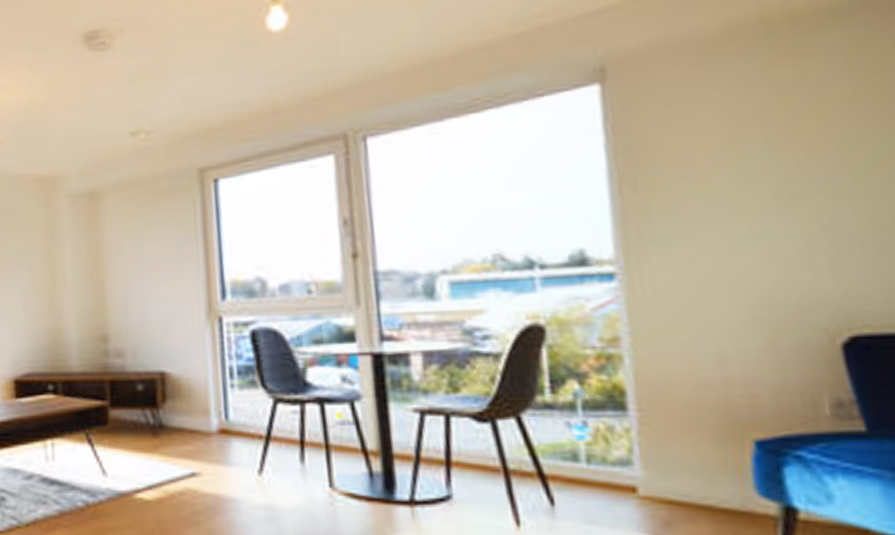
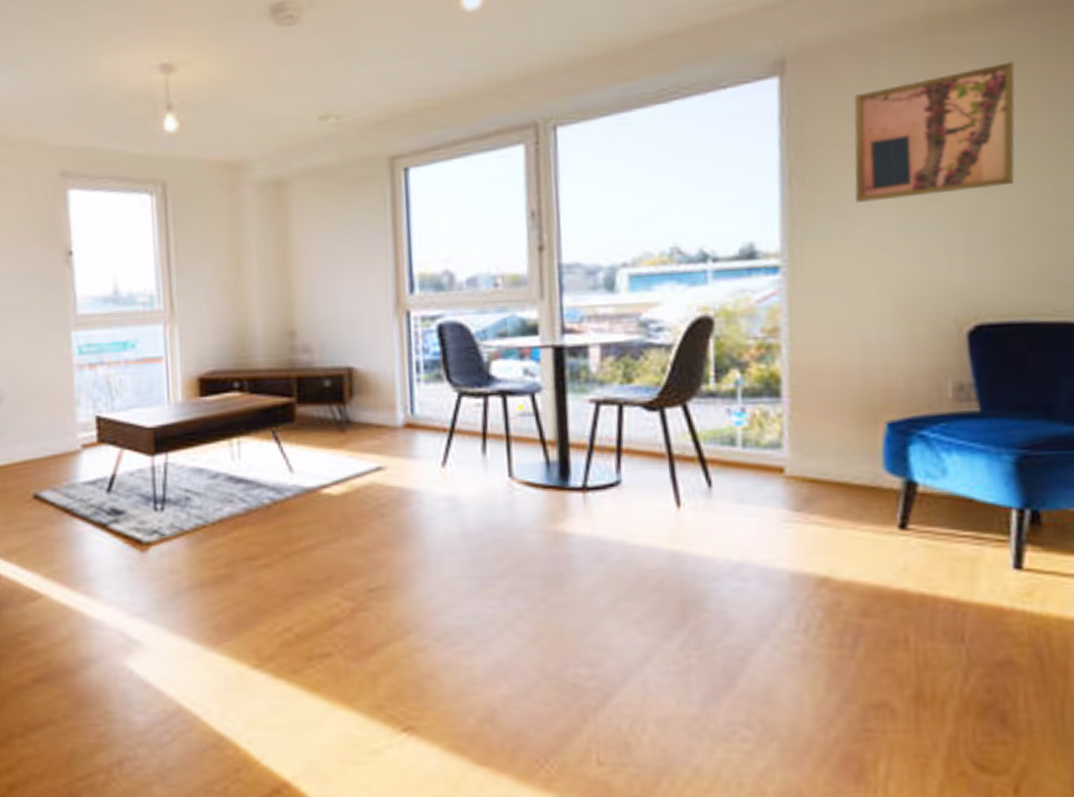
wall art: none [684,60,880,208] -> present [853,61,1016,203]

